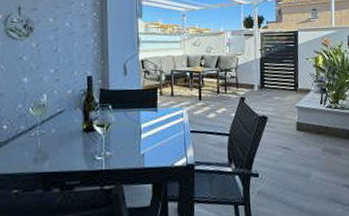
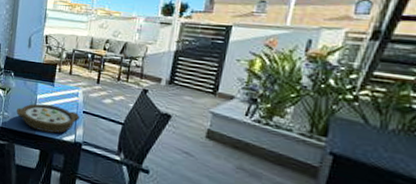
bowl: none [120,132,188,163] -> present [16,103,80,134]

